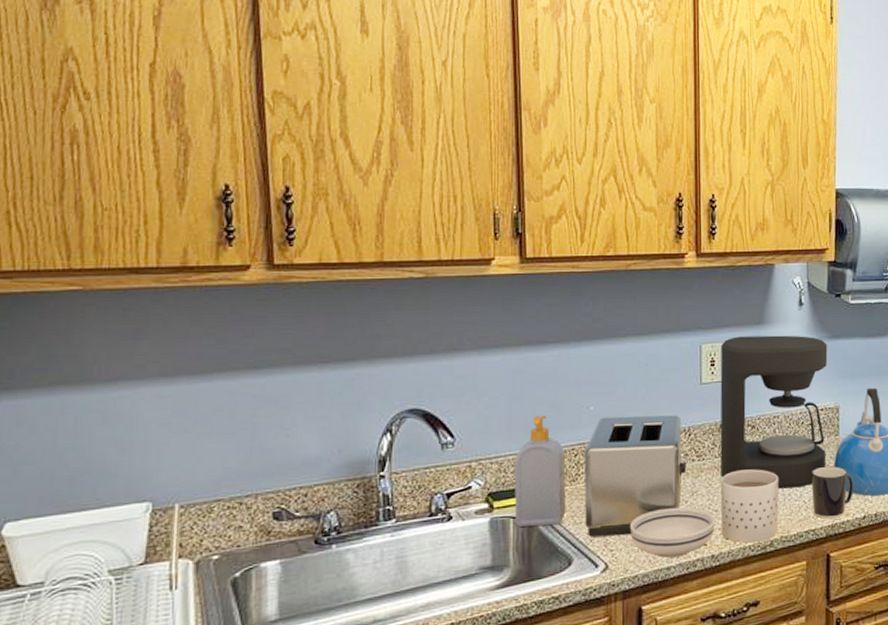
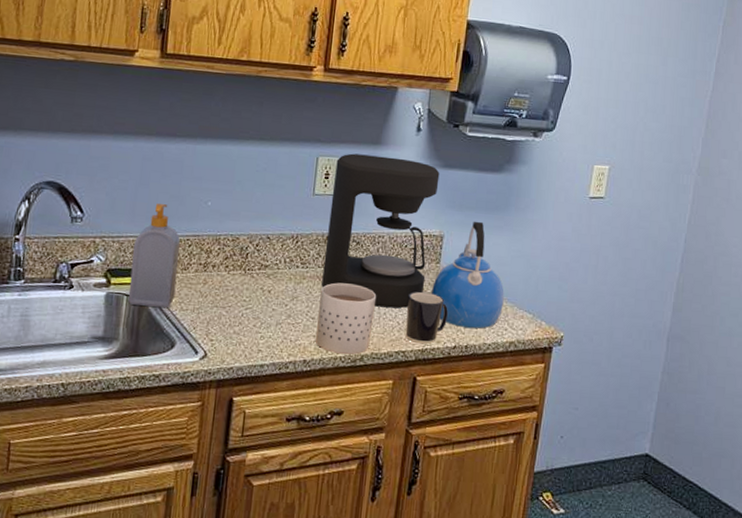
toaster: present [585,415,687,537] -> none [190,213,292,329]
bowl: present [630,507,715,559] -> none [231,308,311,357]

